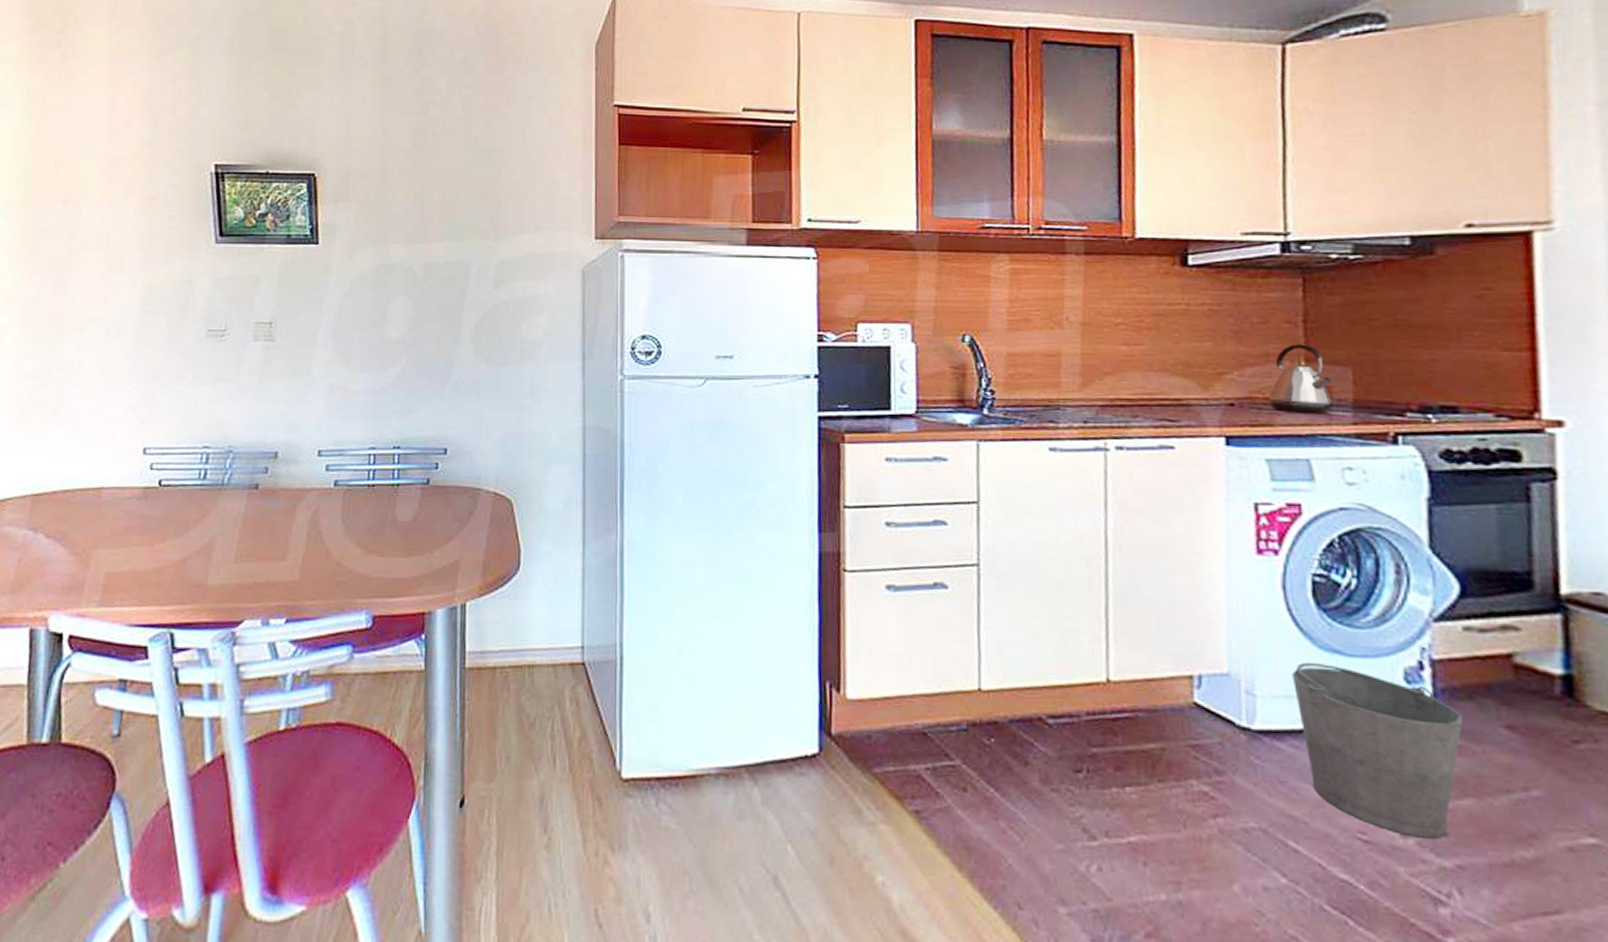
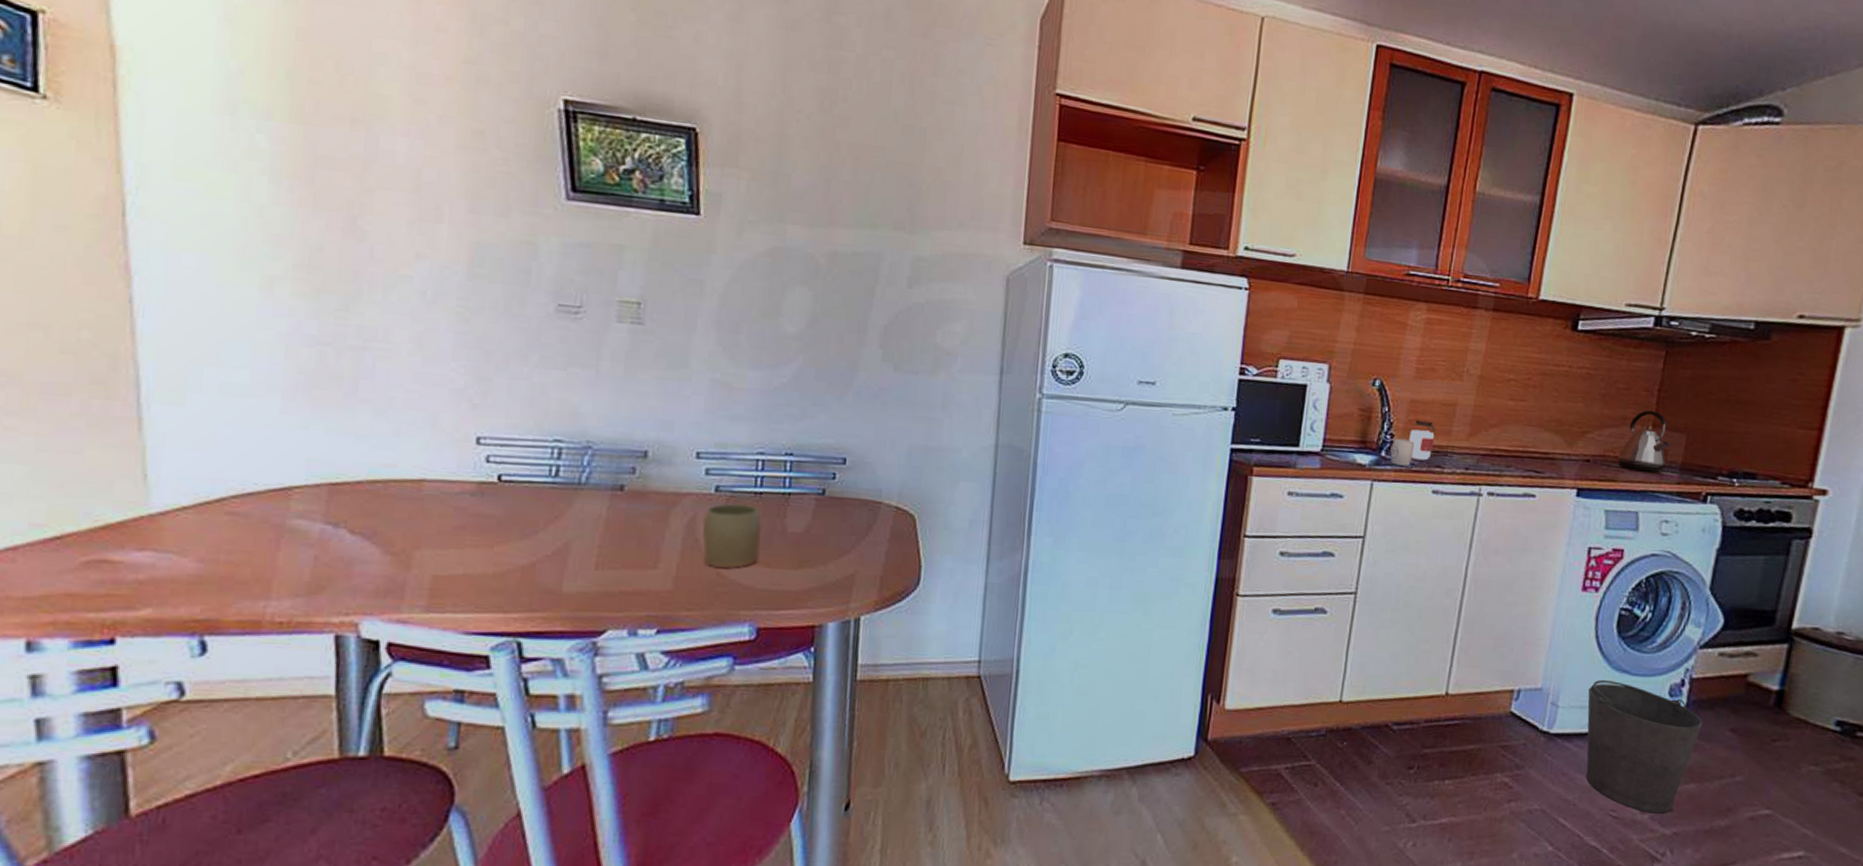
mug: none [323,496,376,559] -> present [701,503,763,569]
mug: none [993,394,1020,423] -> present [1390,438,1414,466]
jar: none [1011,373,1042,416] -> present [1408,420,1436,461]

